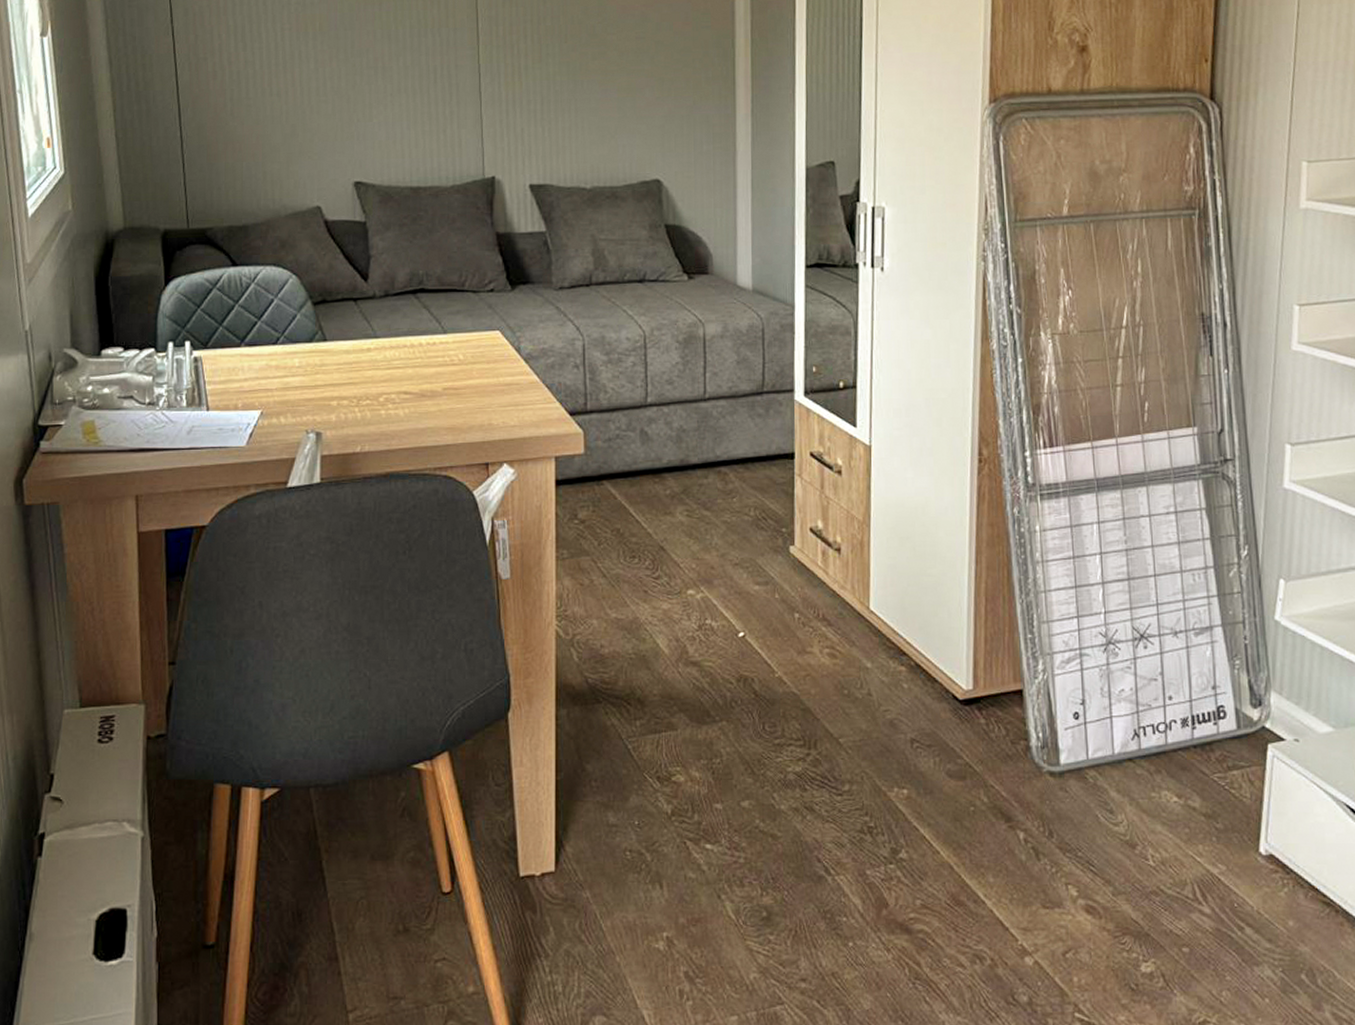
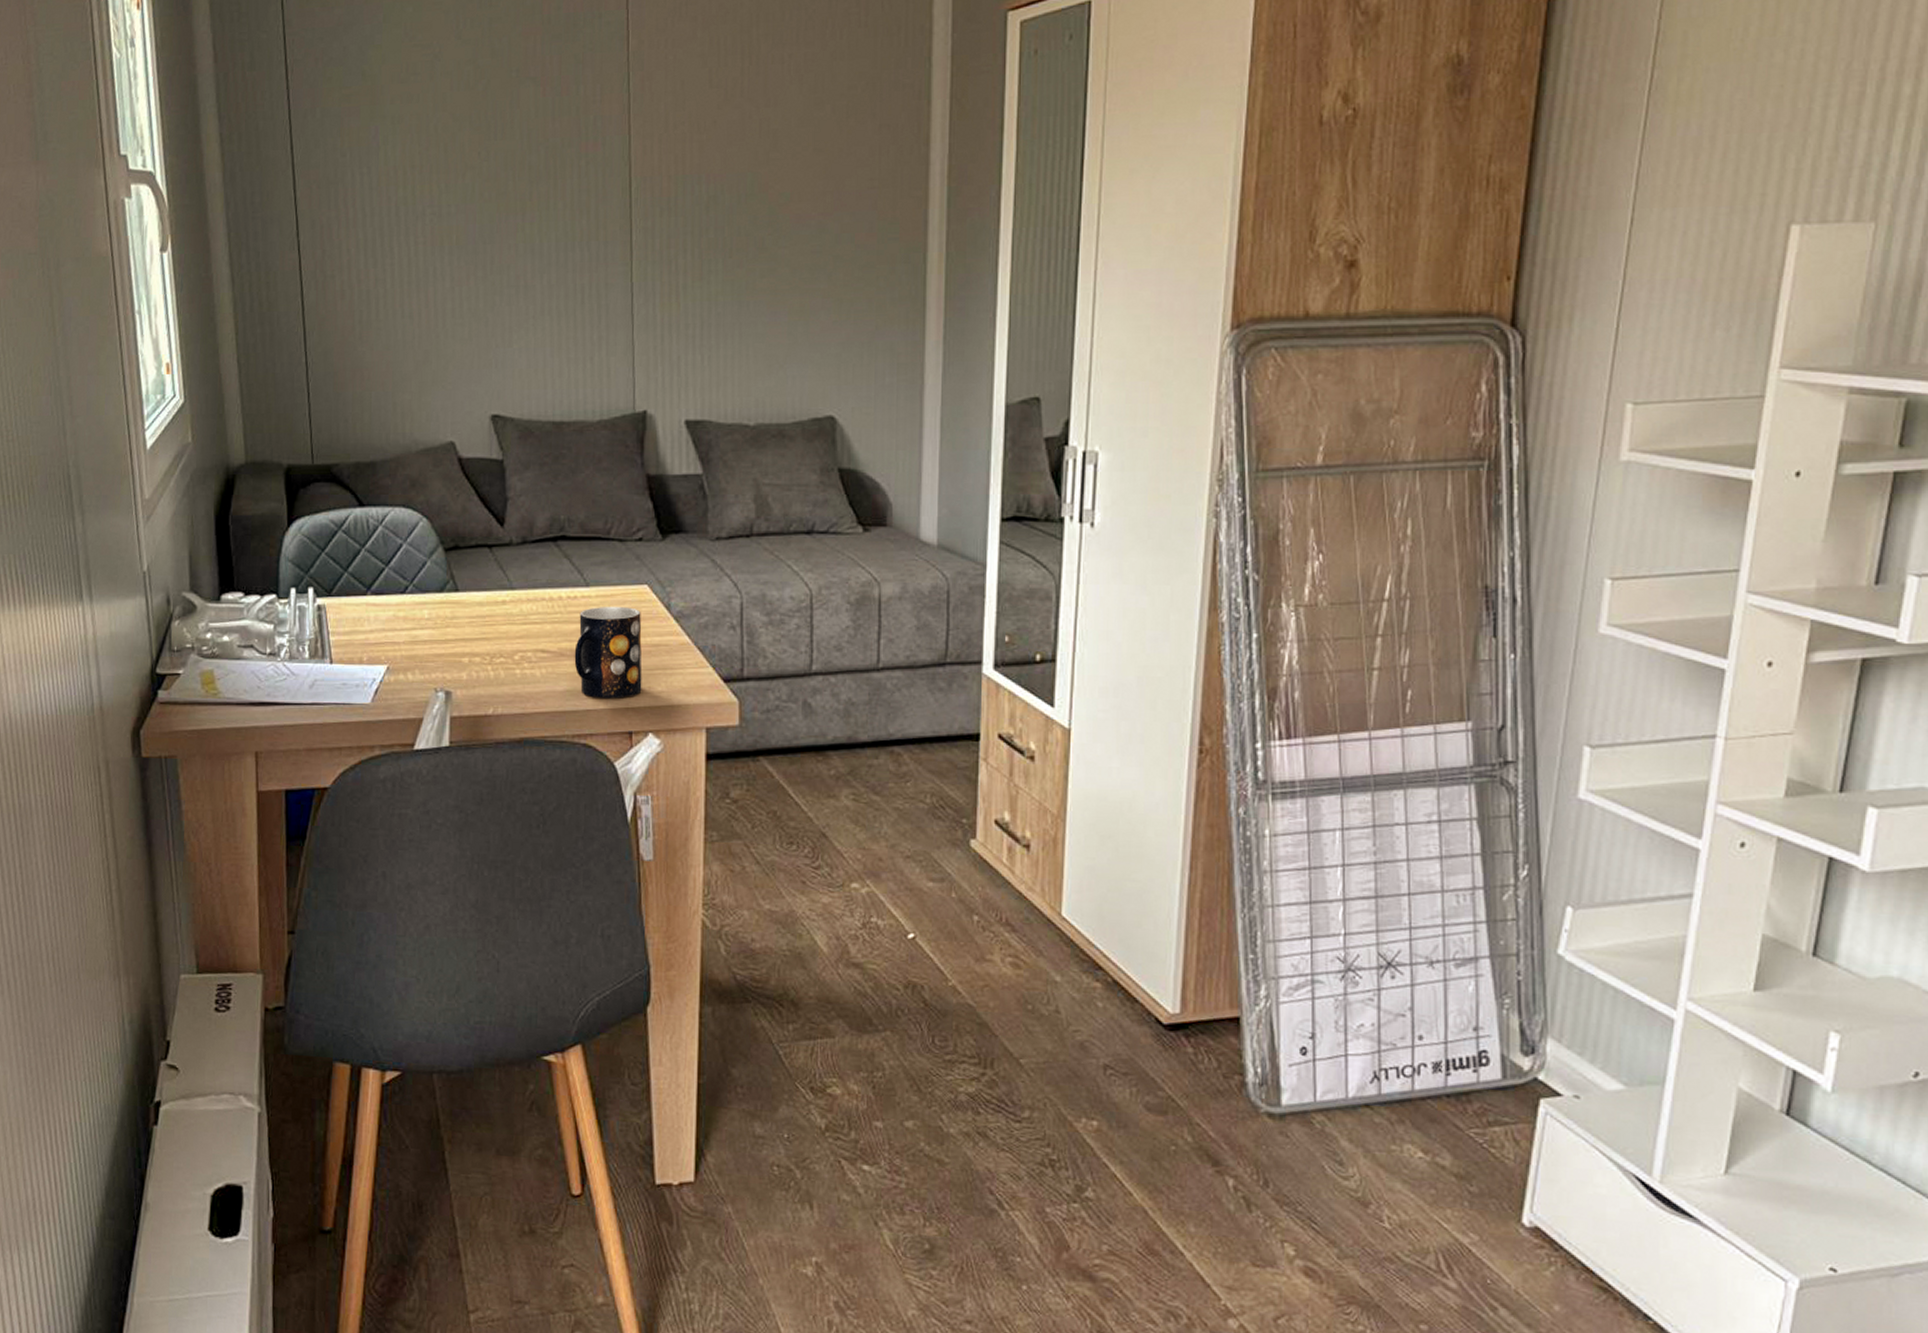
mug: none [434,350,497,434] -> present [574,606,643,699]

